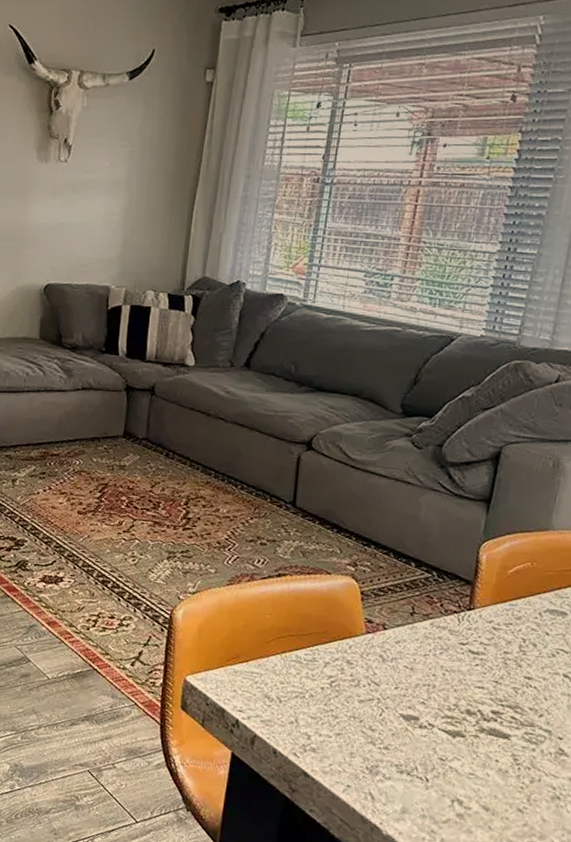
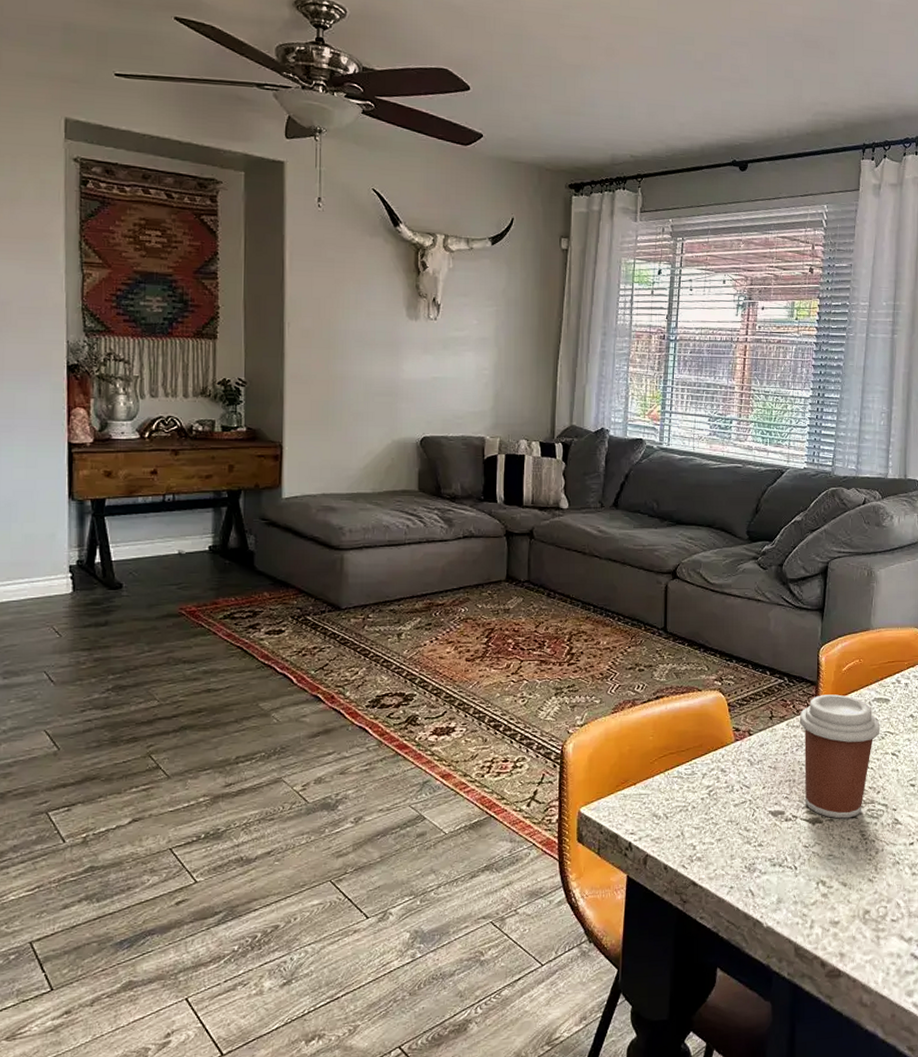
coffee cup: none [446,596,552,738] -> present [799,694,880,819]

